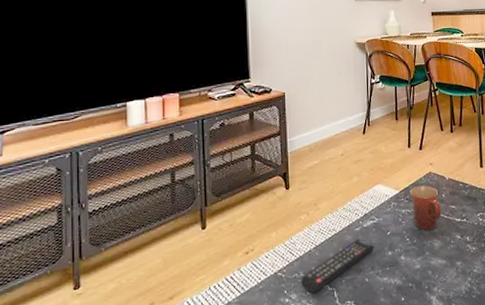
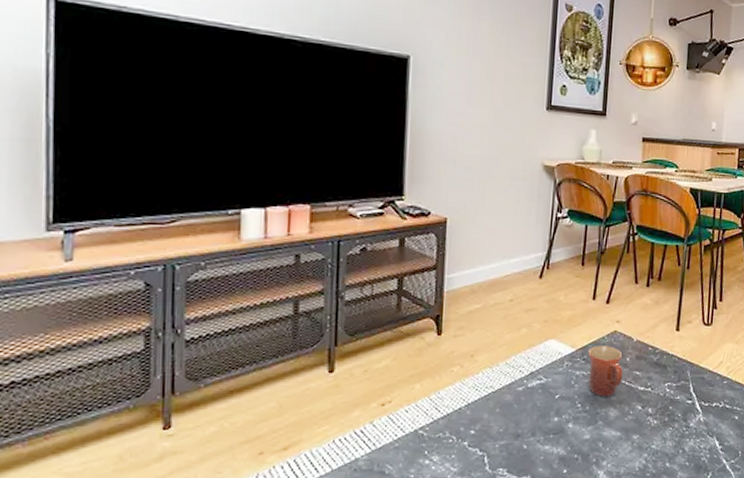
remote control: present [301,239,374,294] -> none [446,400,538,457]

